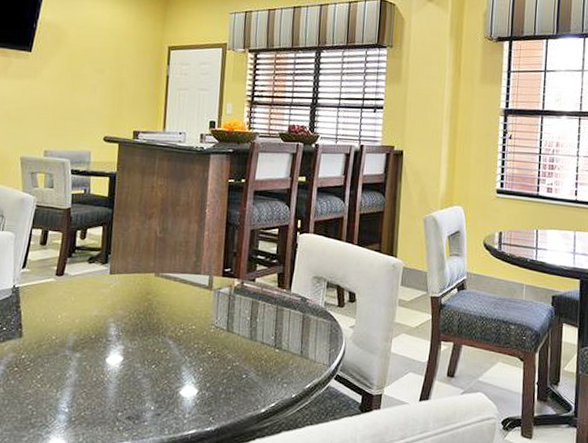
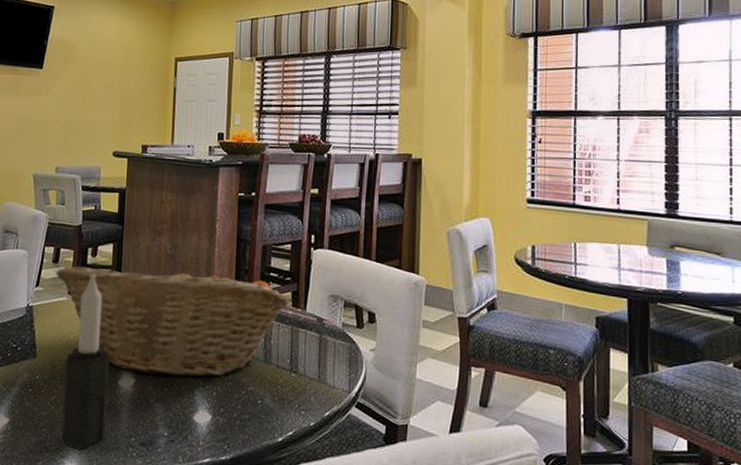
fruit basket: none [43,246,276,354] -> present [56,263,291,377]
candle: none [47,255,98,425] -> present [61,273,110,450]

